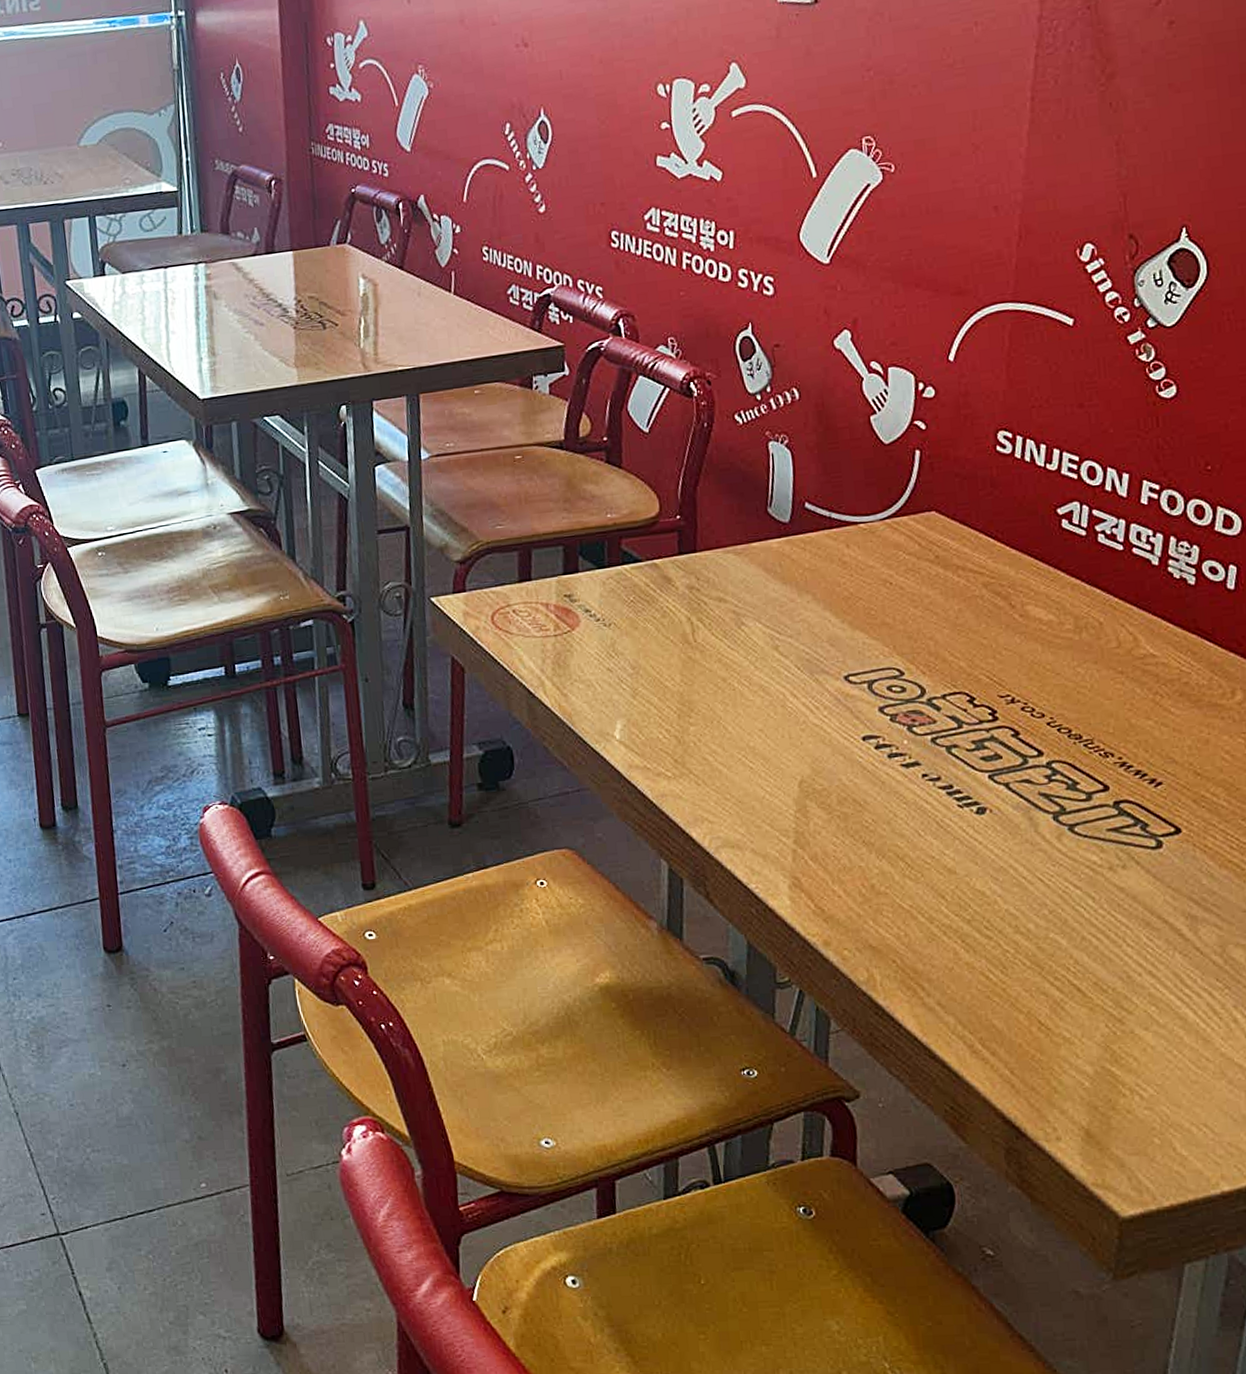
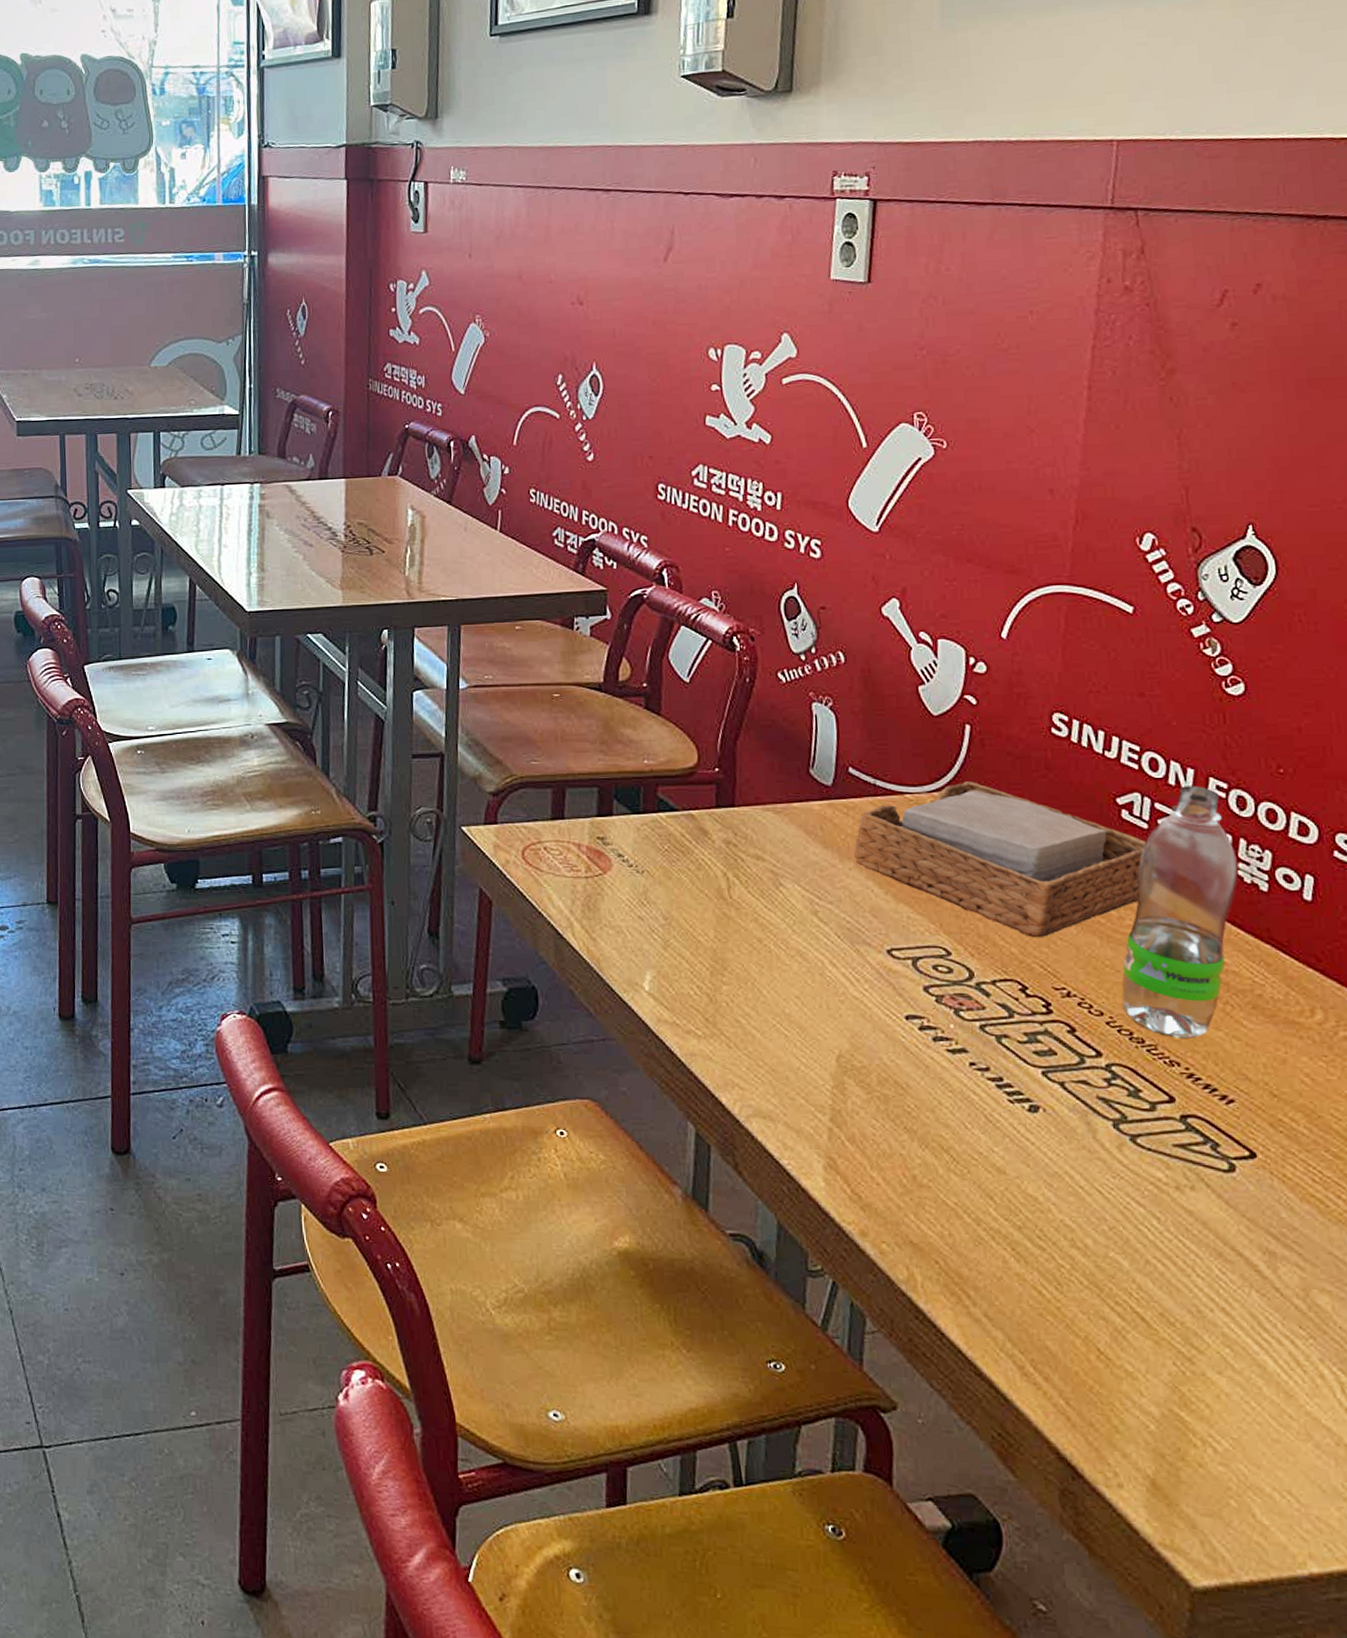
napkin holder: none [811,505,1085,651] -> present [854,782,1147,938]
bottle: none [1061,489,1169,731] -> present [1121,786,1239,1039]

